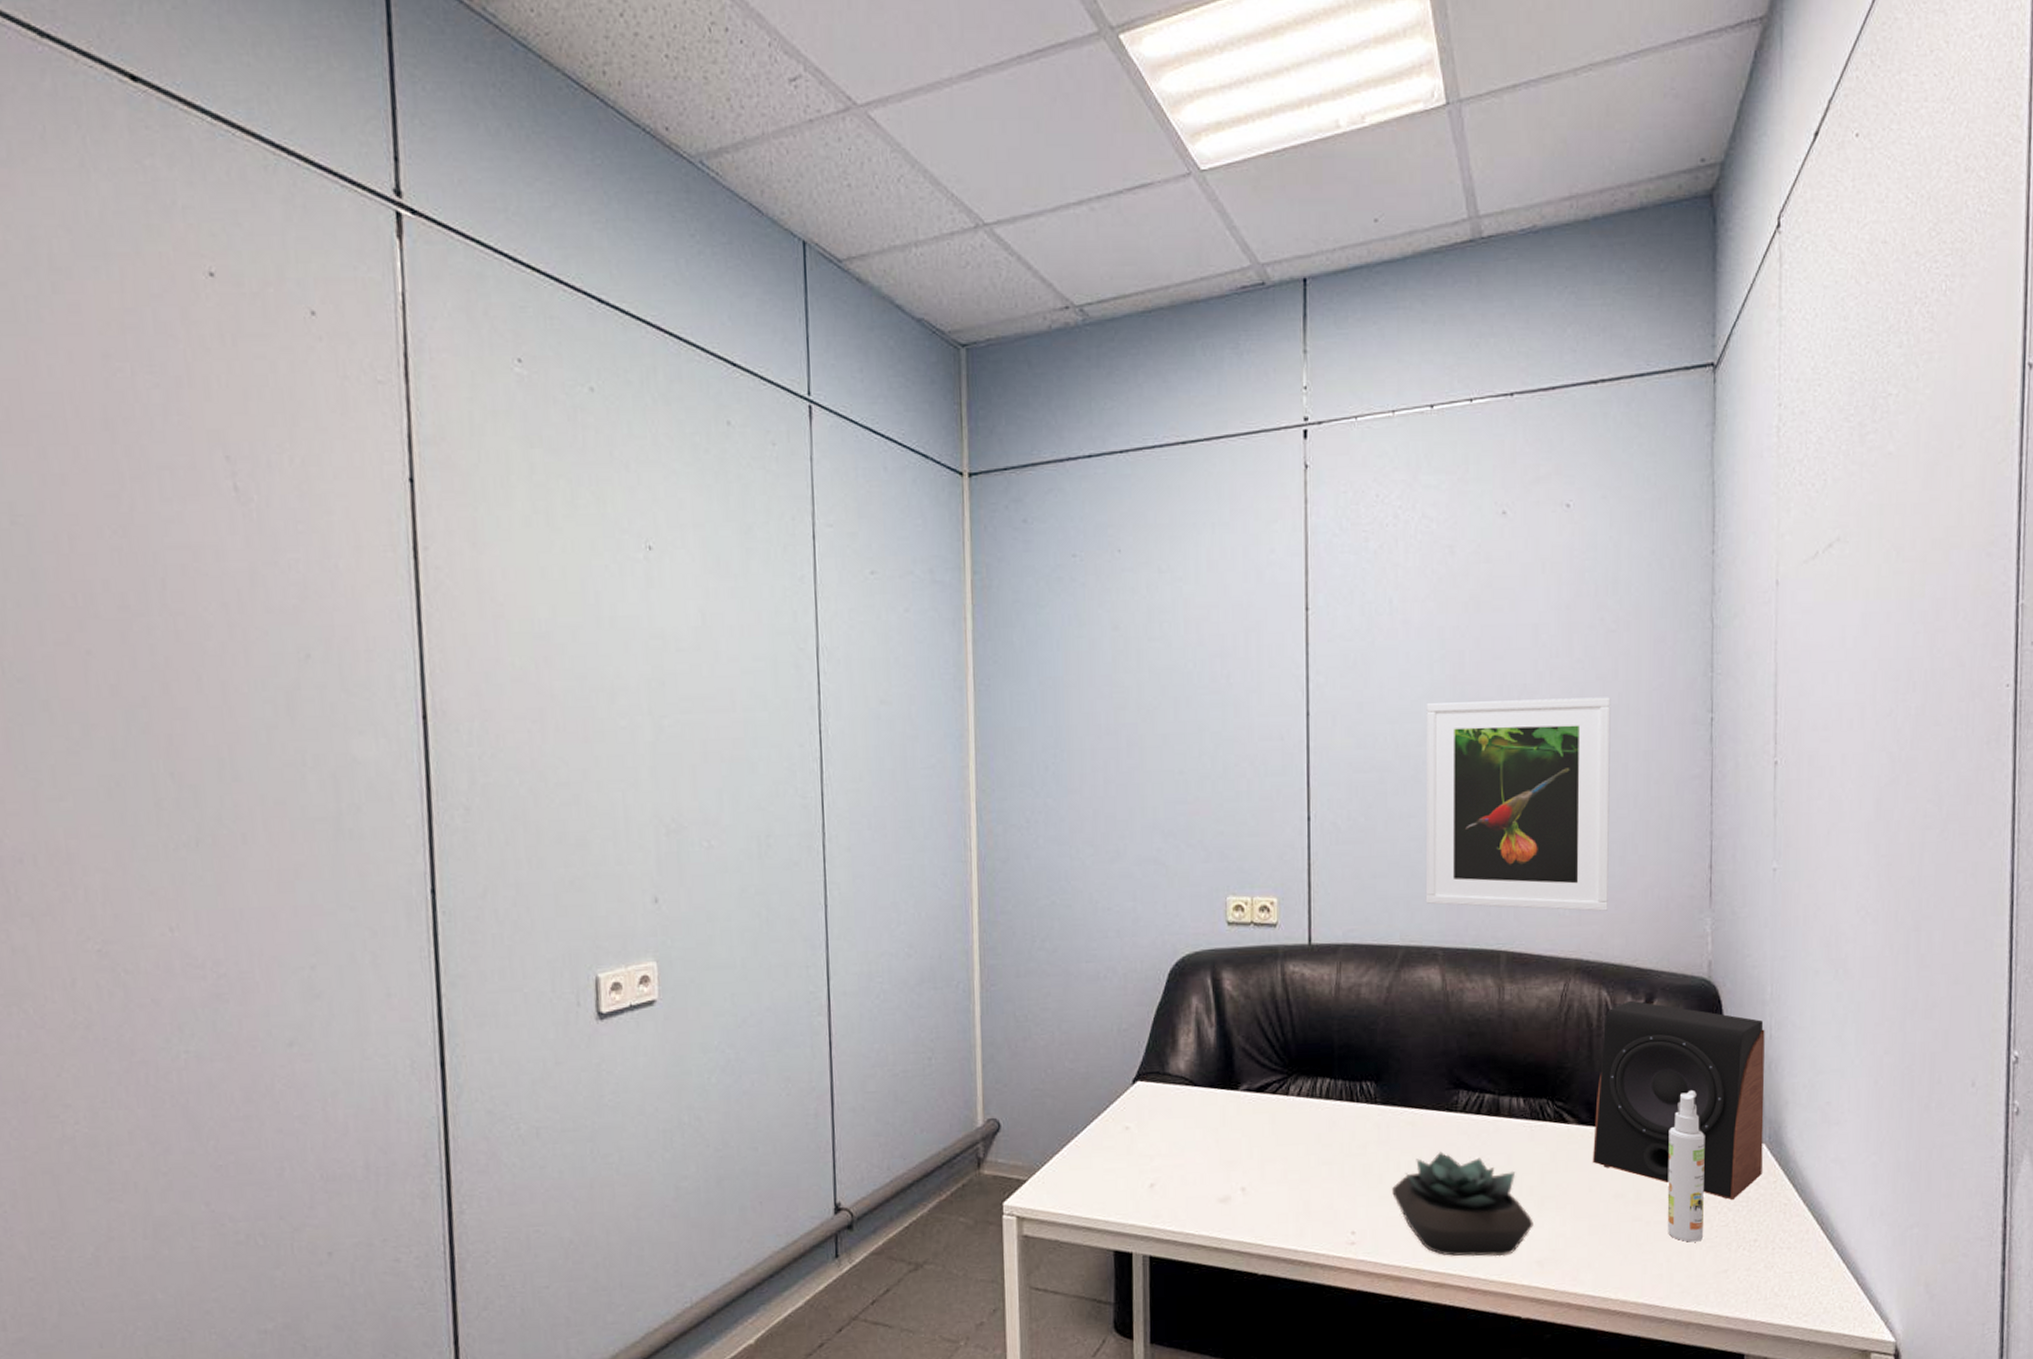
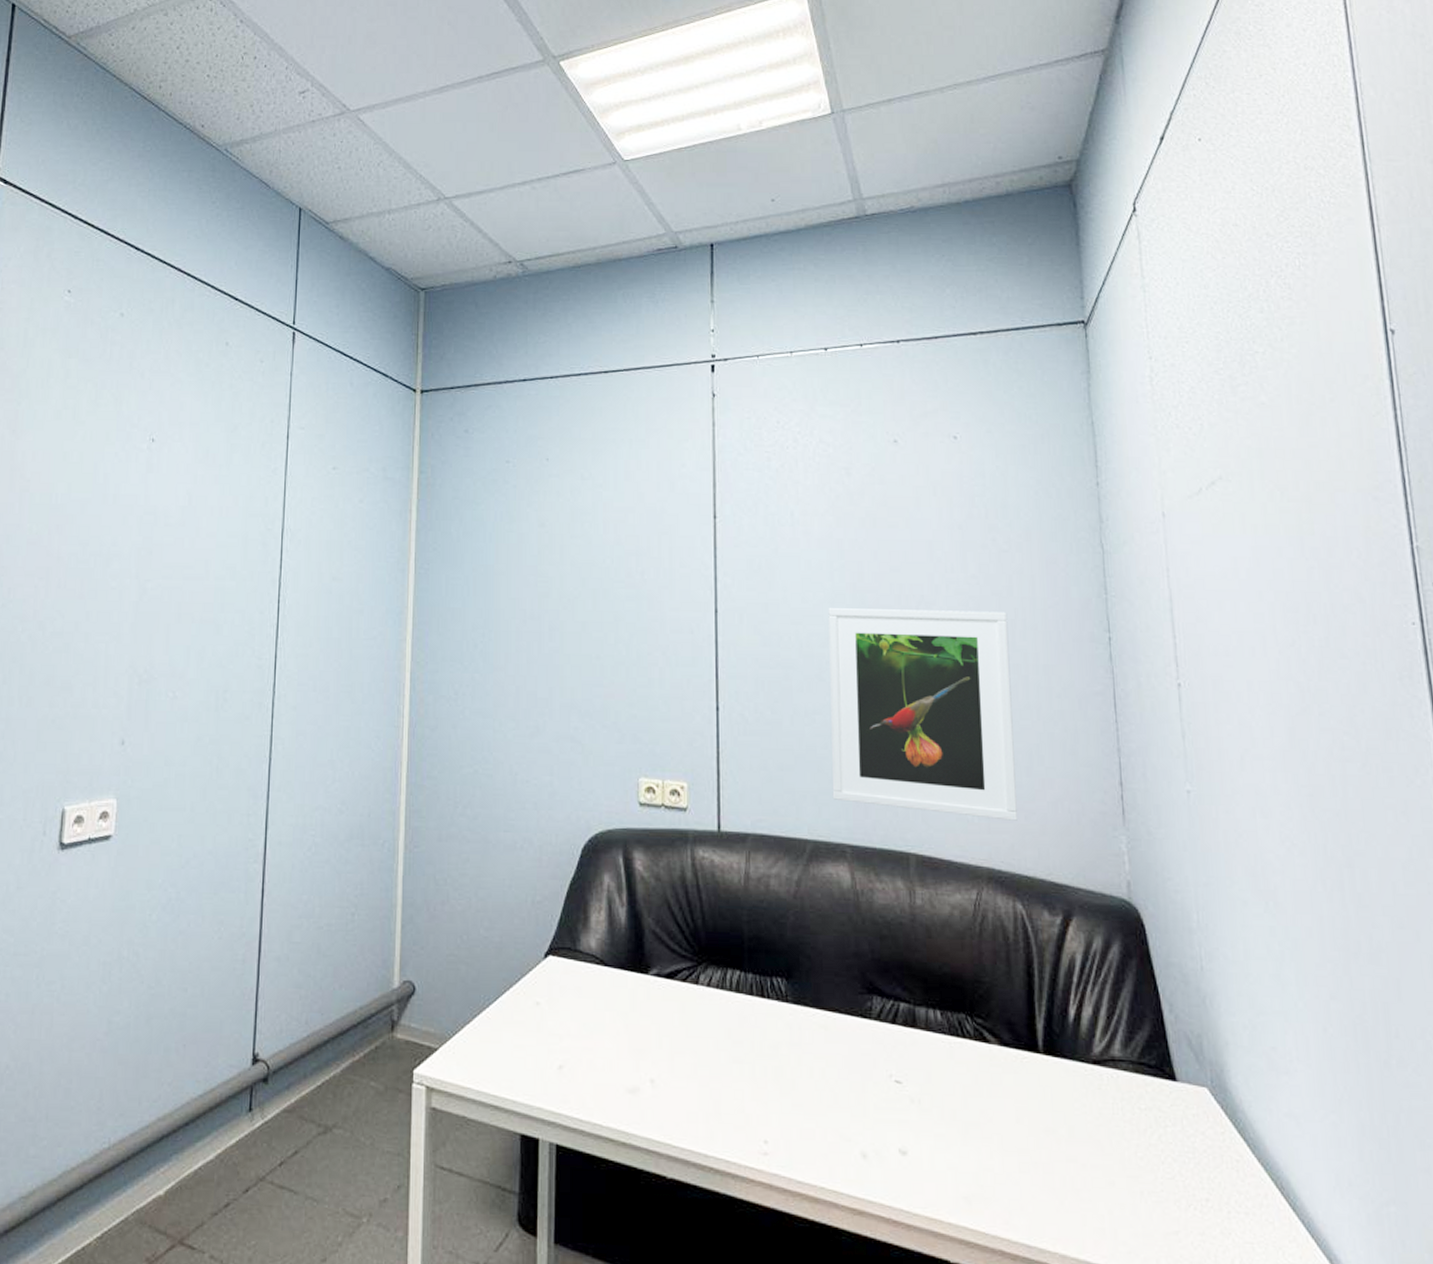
succulent plant: present [1392,1151,1533,1257] -> none [806,1061,958,1187]
speaker: present [1592,1000,1765,1201] -> none [1017,916,1207,1150]
spray bottle: present [1667,1091,1705,1242] -> none [1099,1020,1147,1194]

